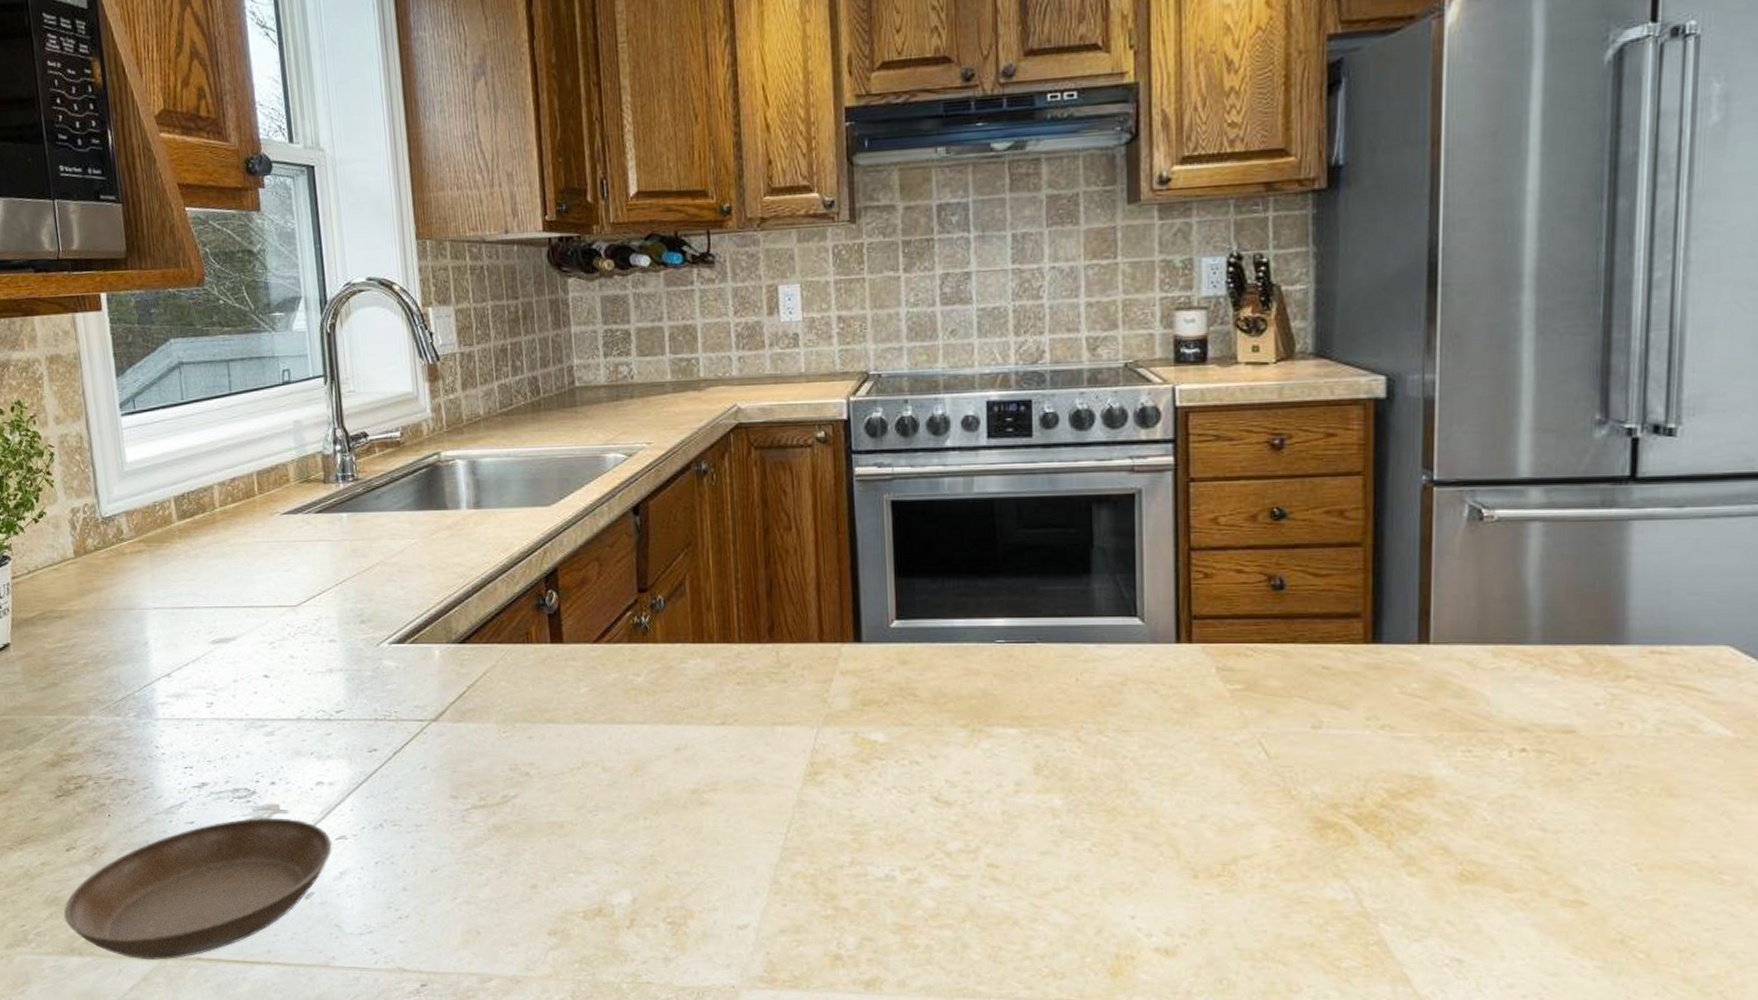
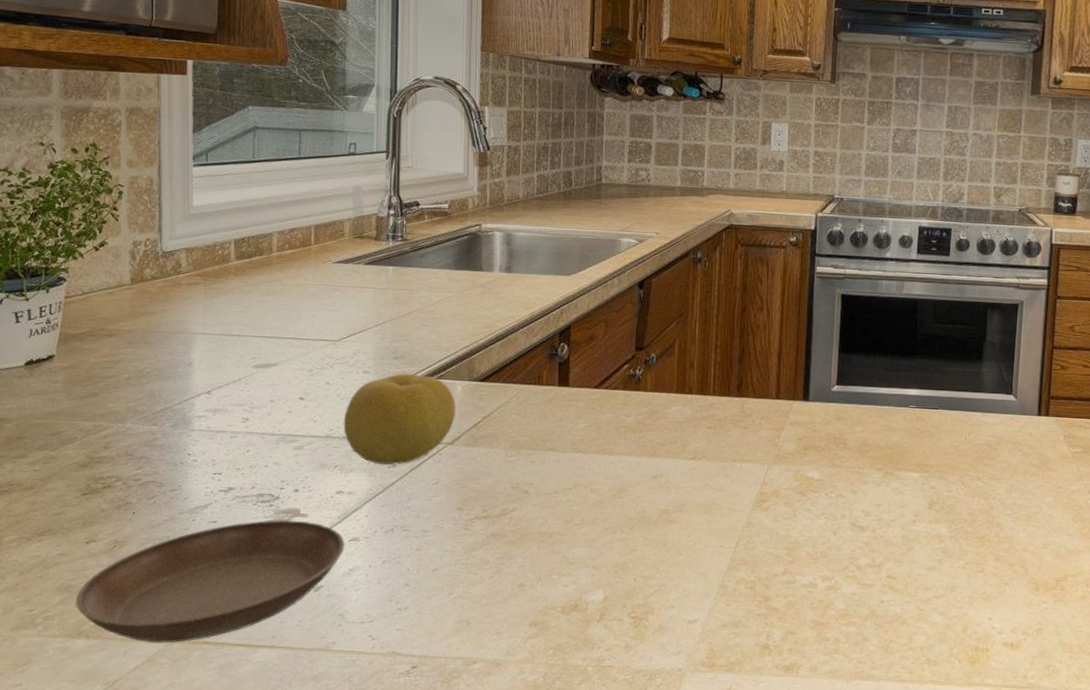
fruit: none [313,639,436,749] -> present [343,373,456,465]

